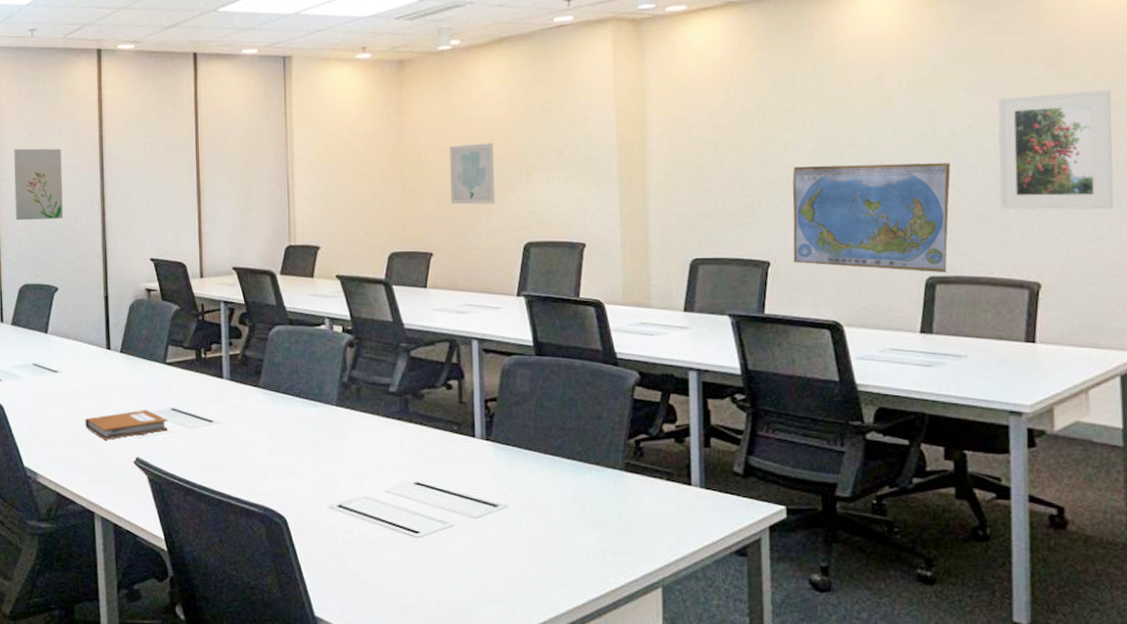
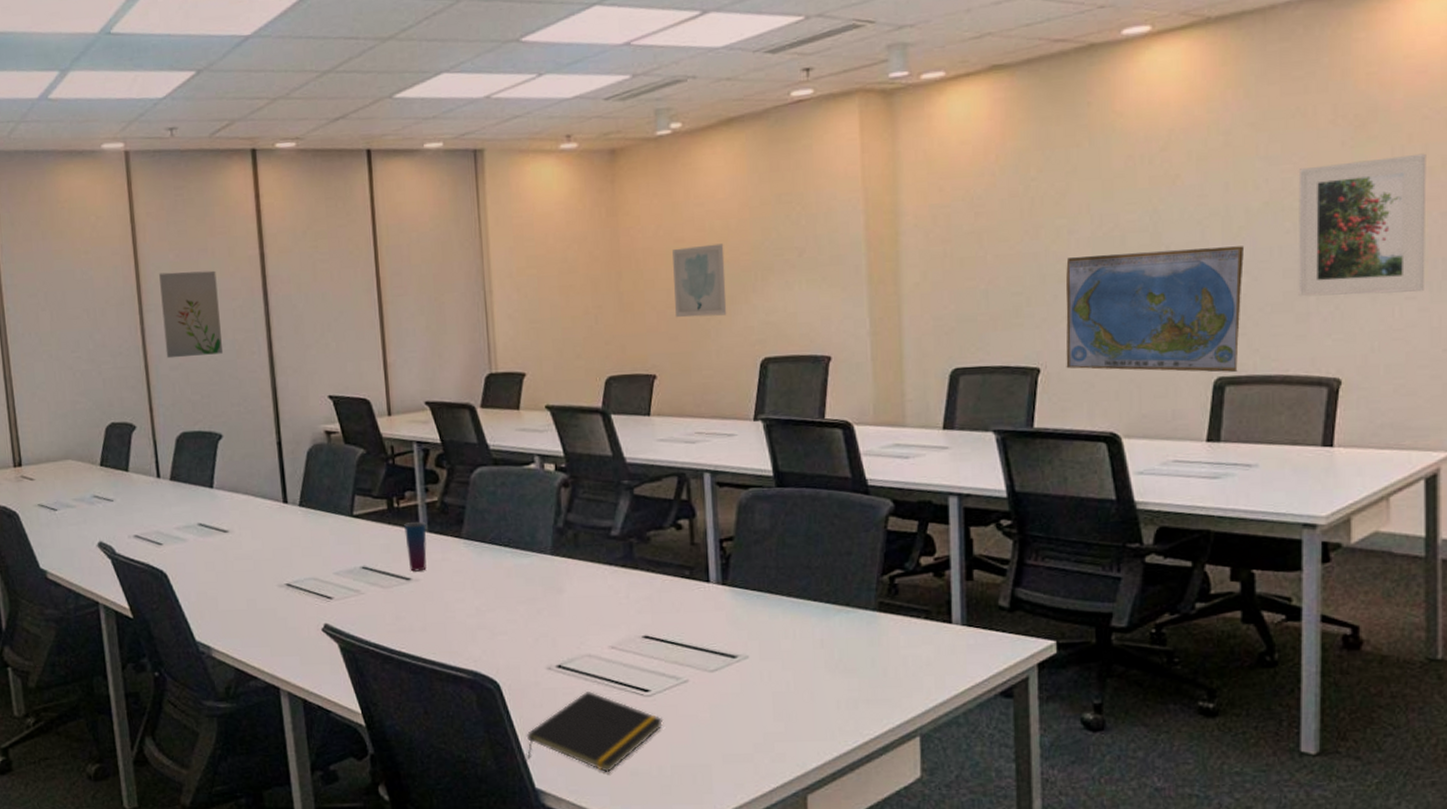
notebook: present [85,410,168,440] -> none [262,570,359,606]
cup: none [210,370,229,415] -> present [404,521,427,572]
notepad: none [308,530,431,605] -> present [526,691,664,772]

